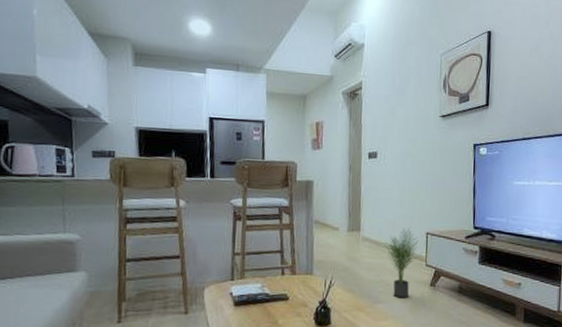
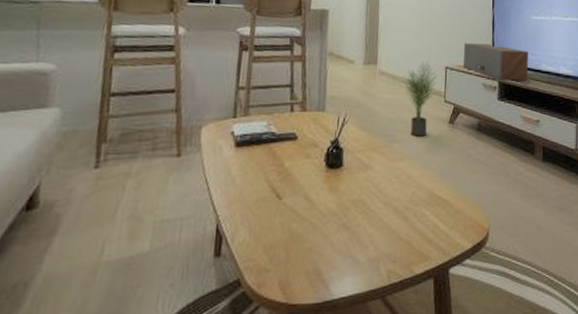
speaker: none [443,209,510,246] -> present [463,42,528,82]

